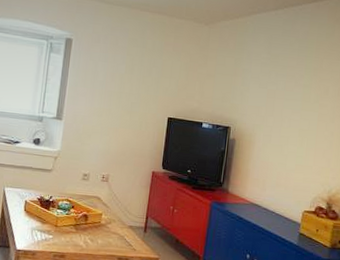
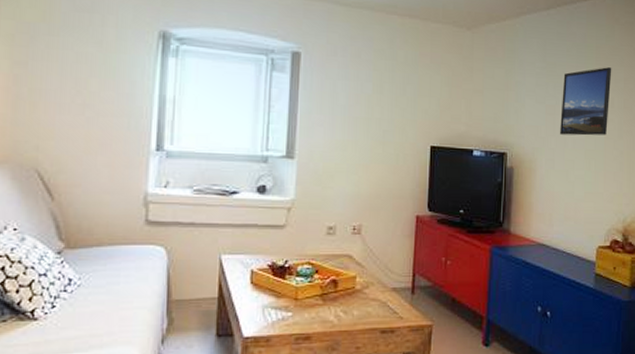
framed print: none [278,60,330,118] -> present [560,67,612,136]

